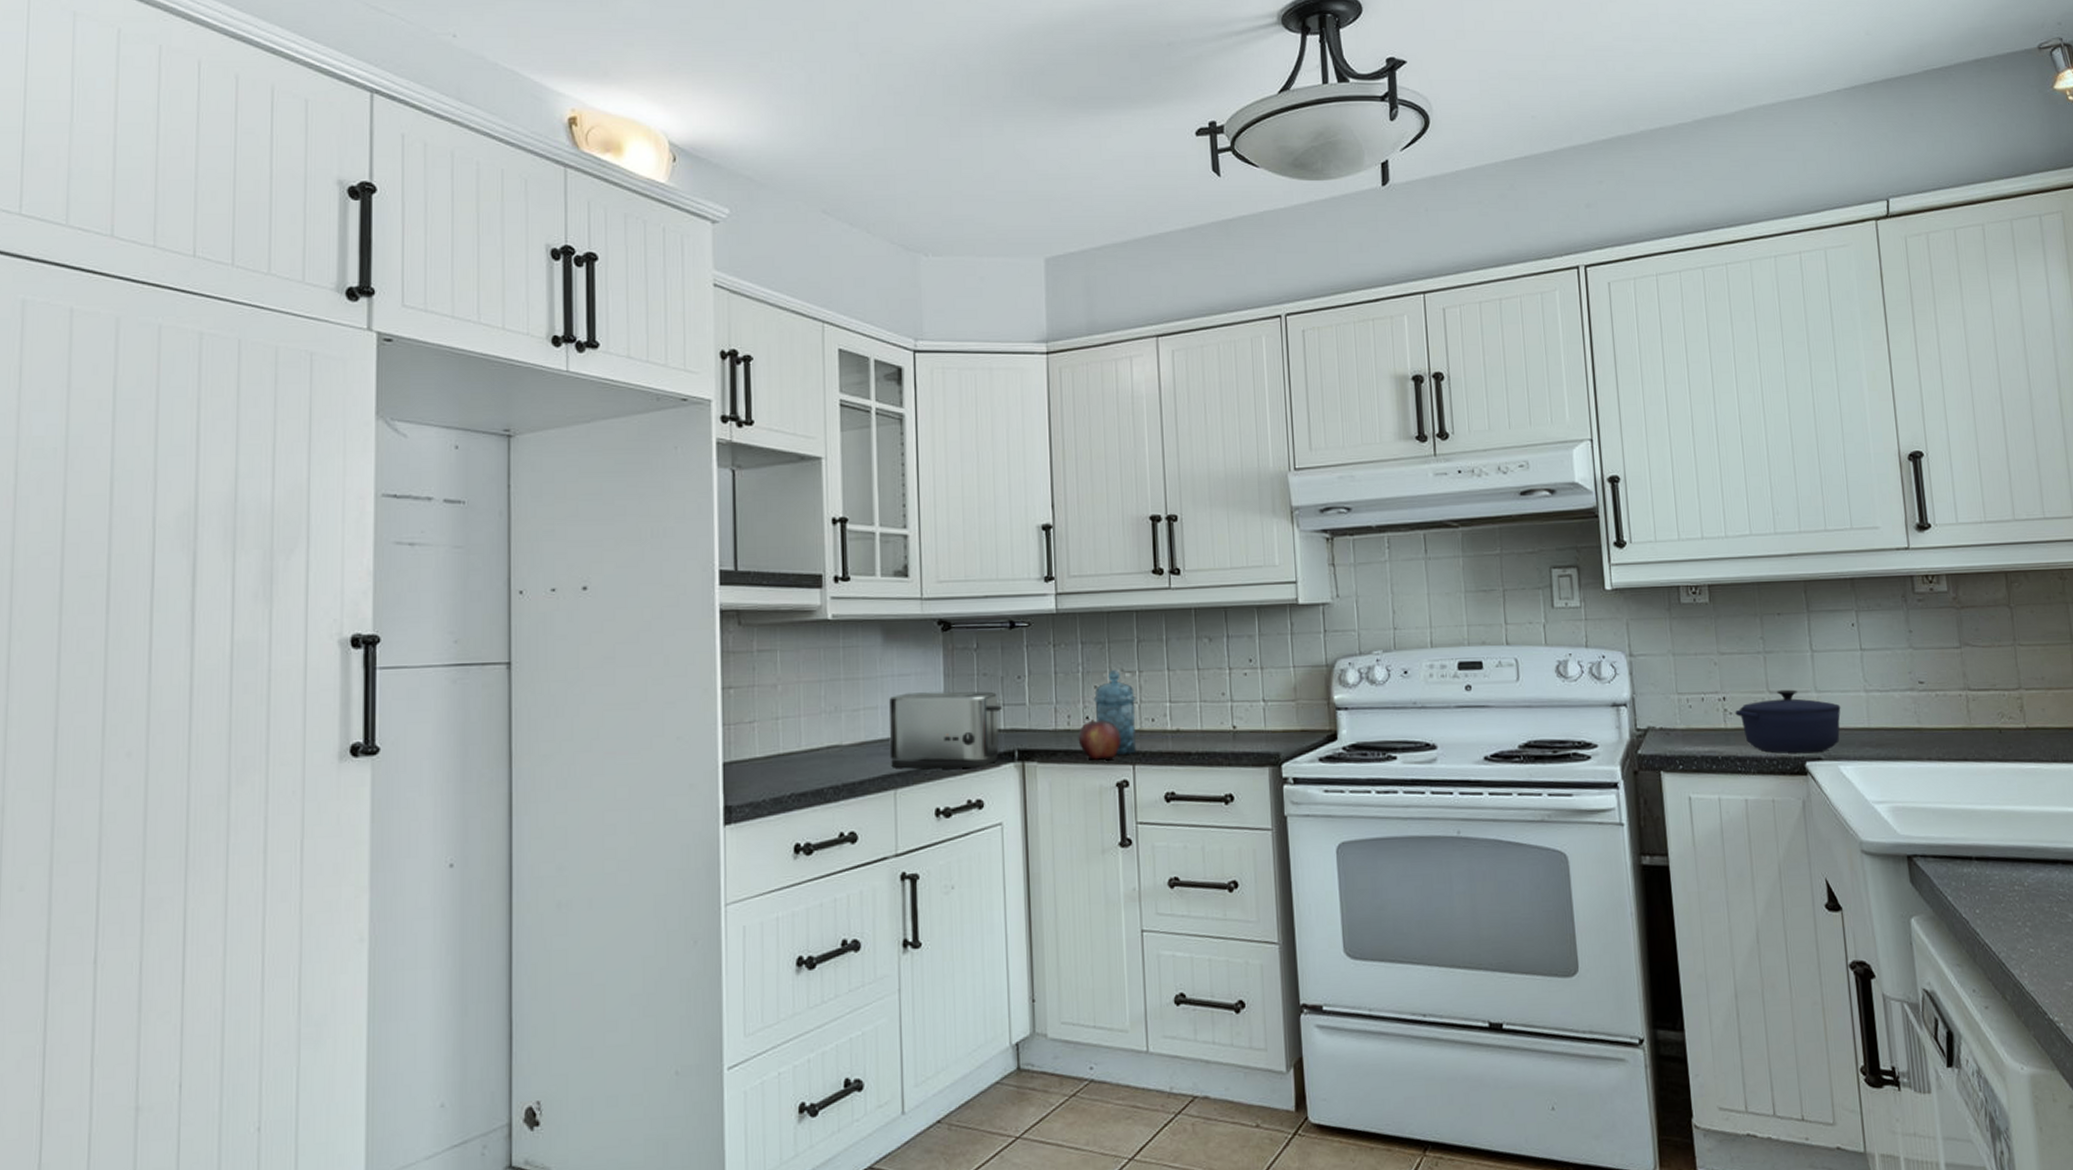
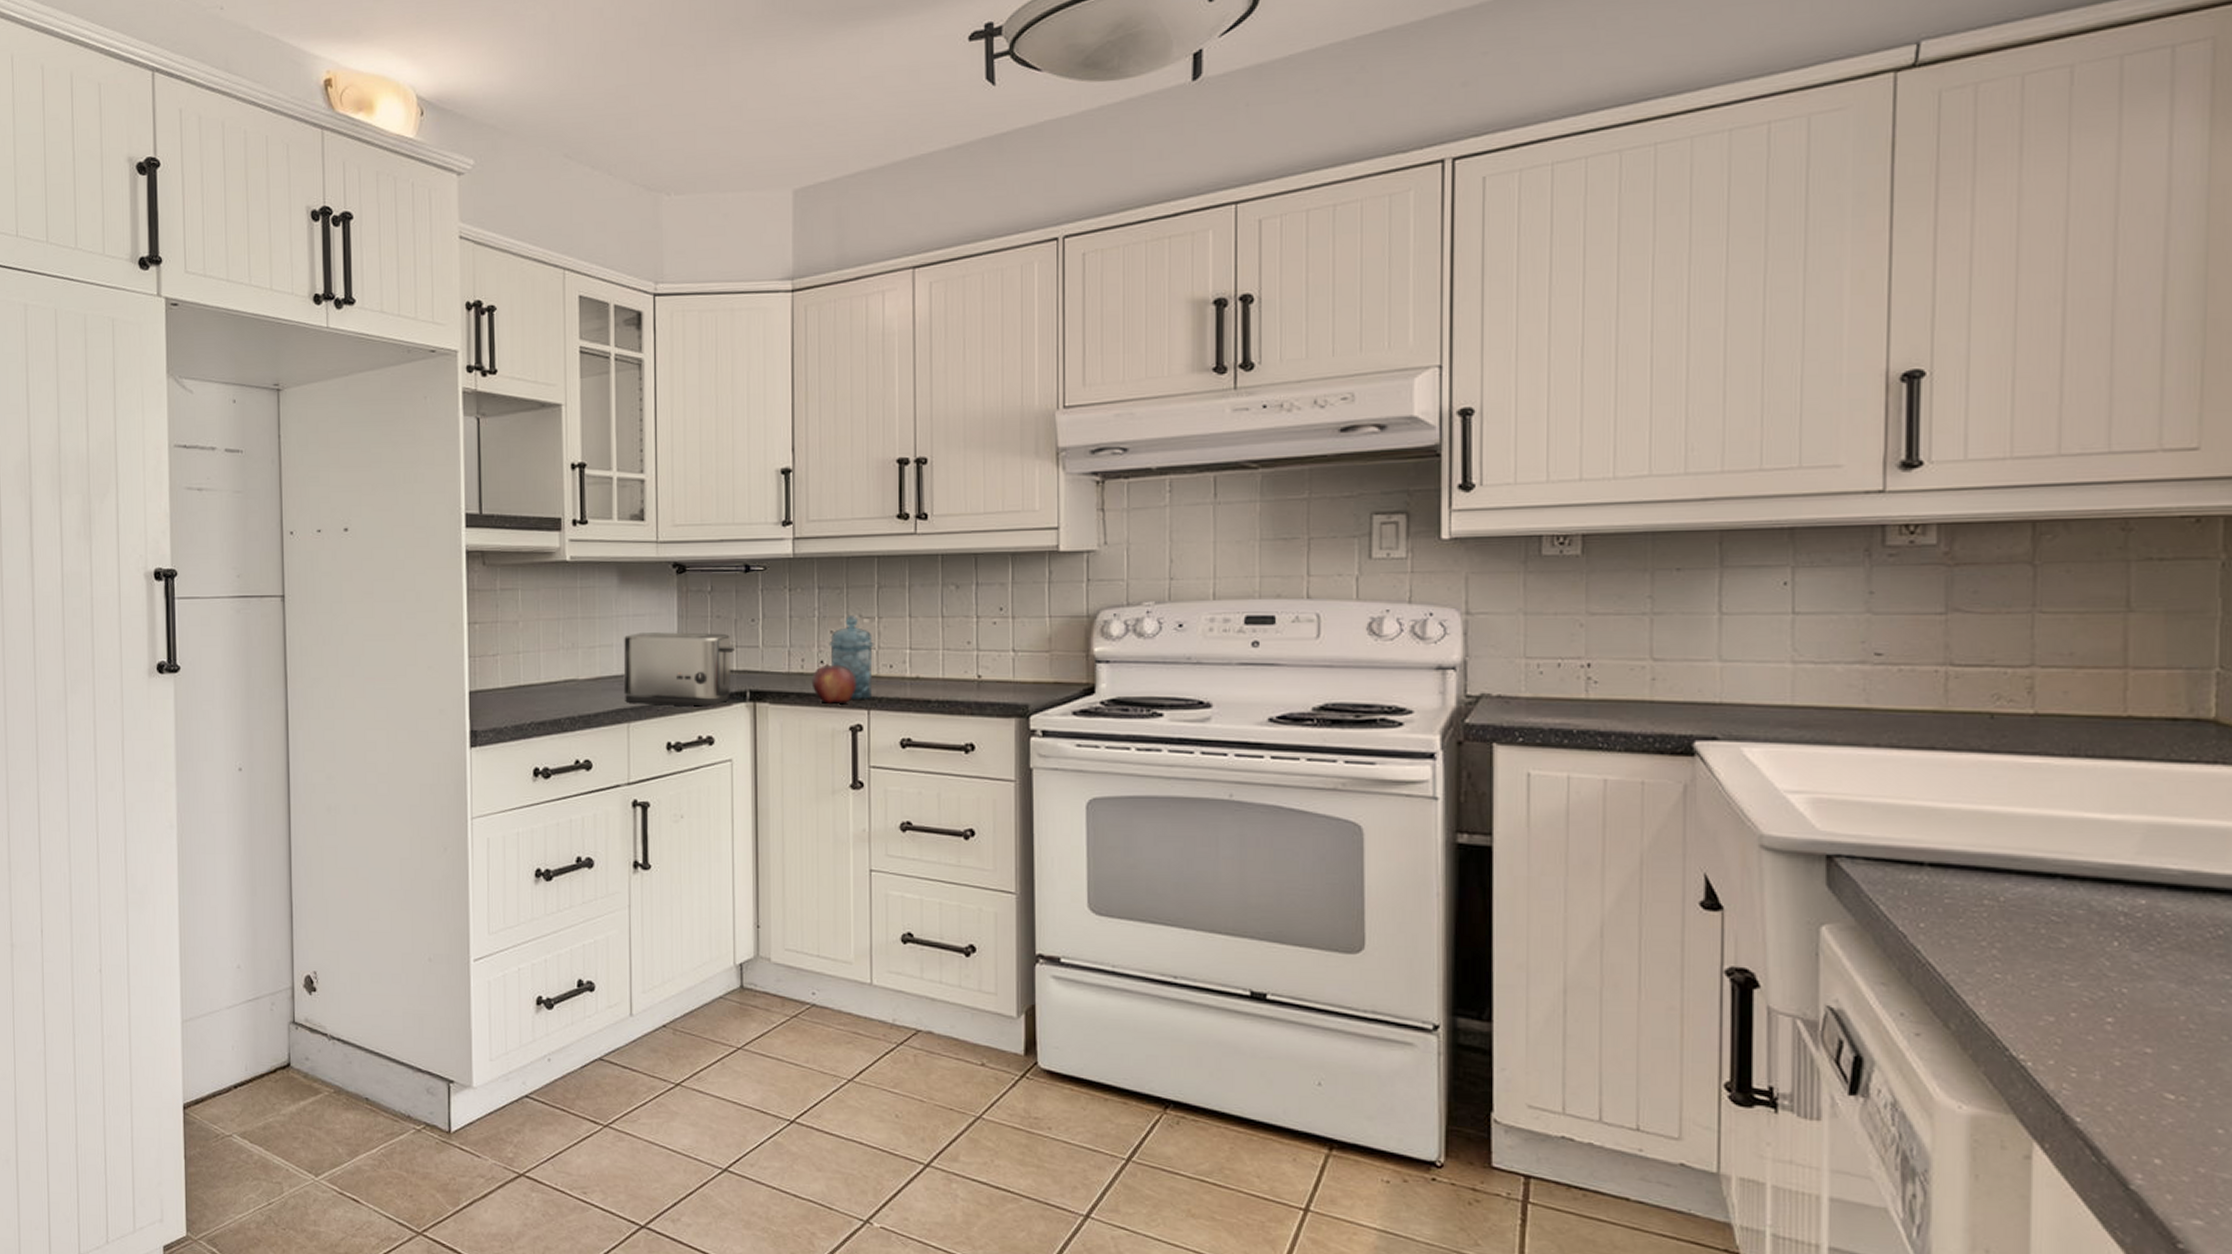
cooking pot: present [1735,689,1841,754] -> none [1602,657,1754,732]

